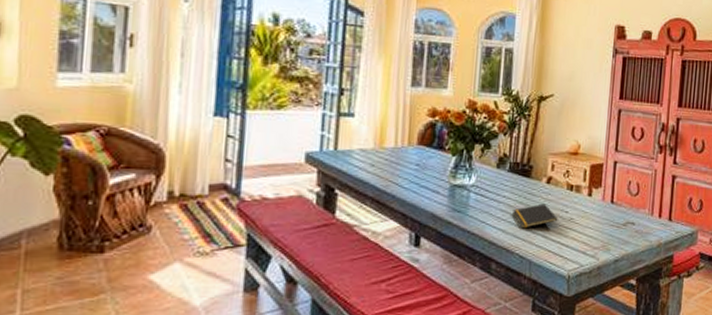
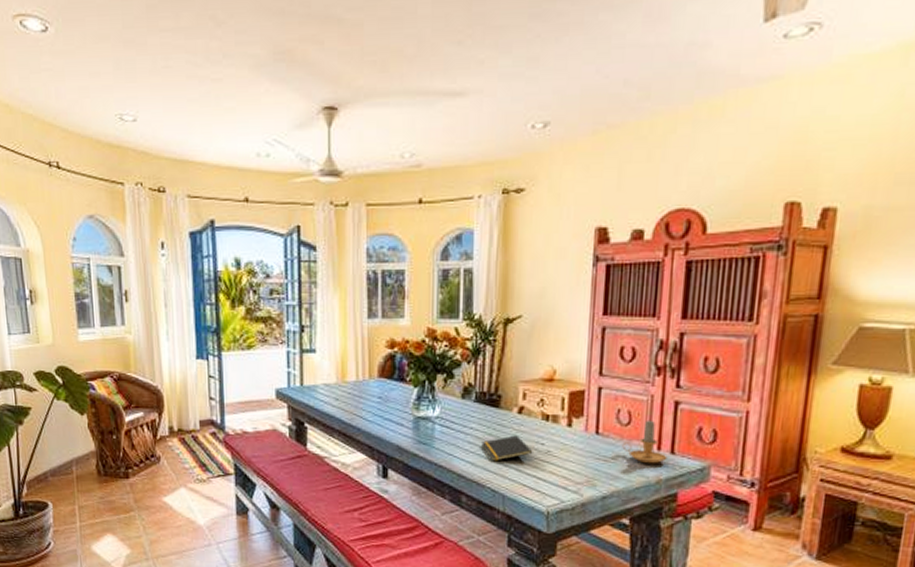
candle: none [632,191,666,230] -> present [622,420,668,464]

